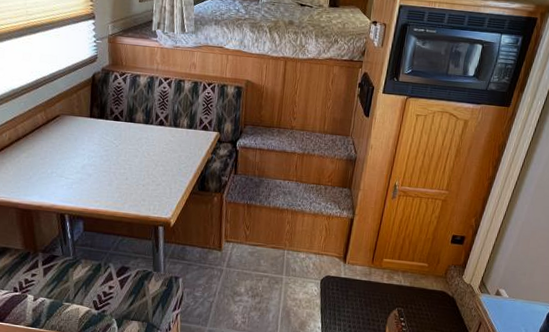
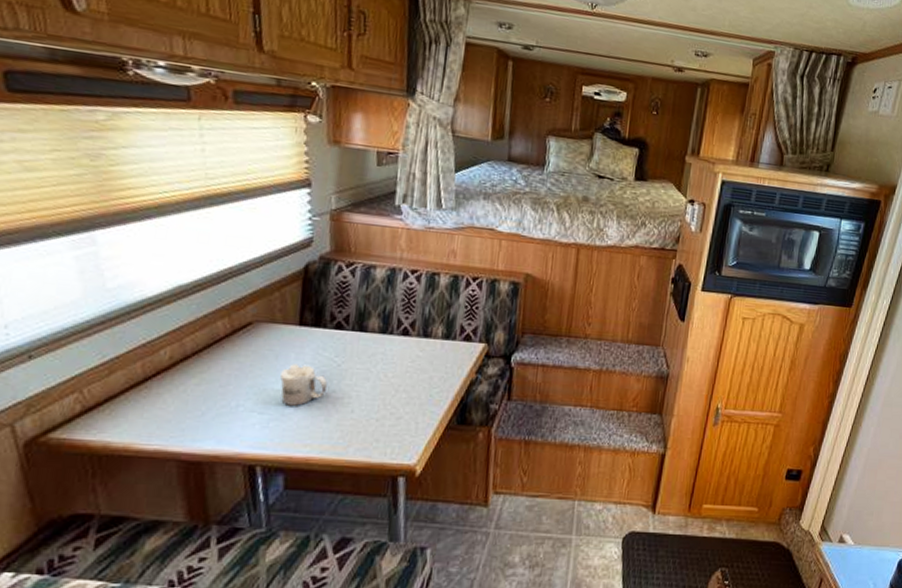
mug: none [79,144,110,174] -> present [280,364,328,406]

